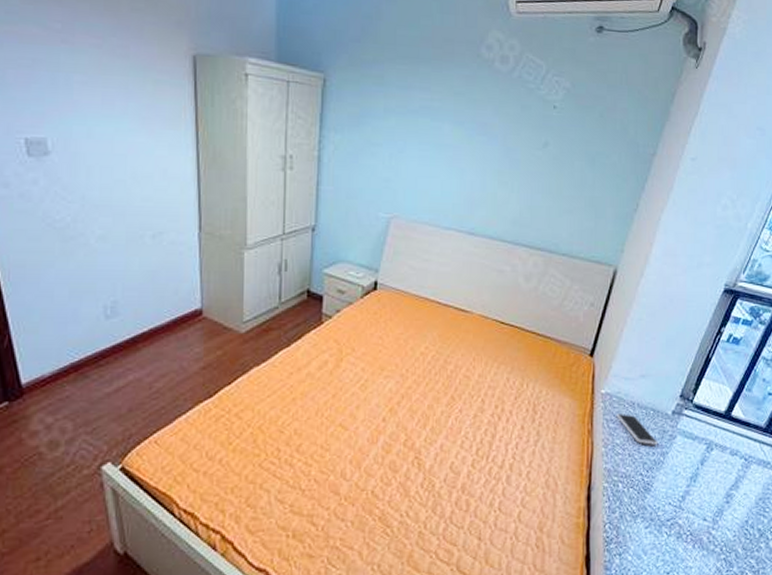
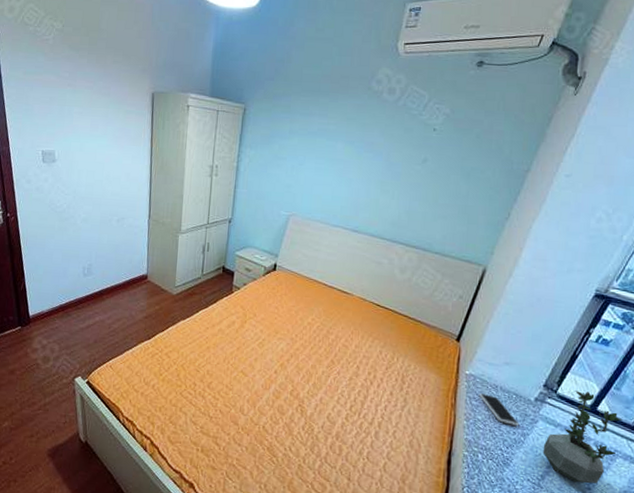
potted plant: none [682,397,755,498] -> present [542,391,623,484]

